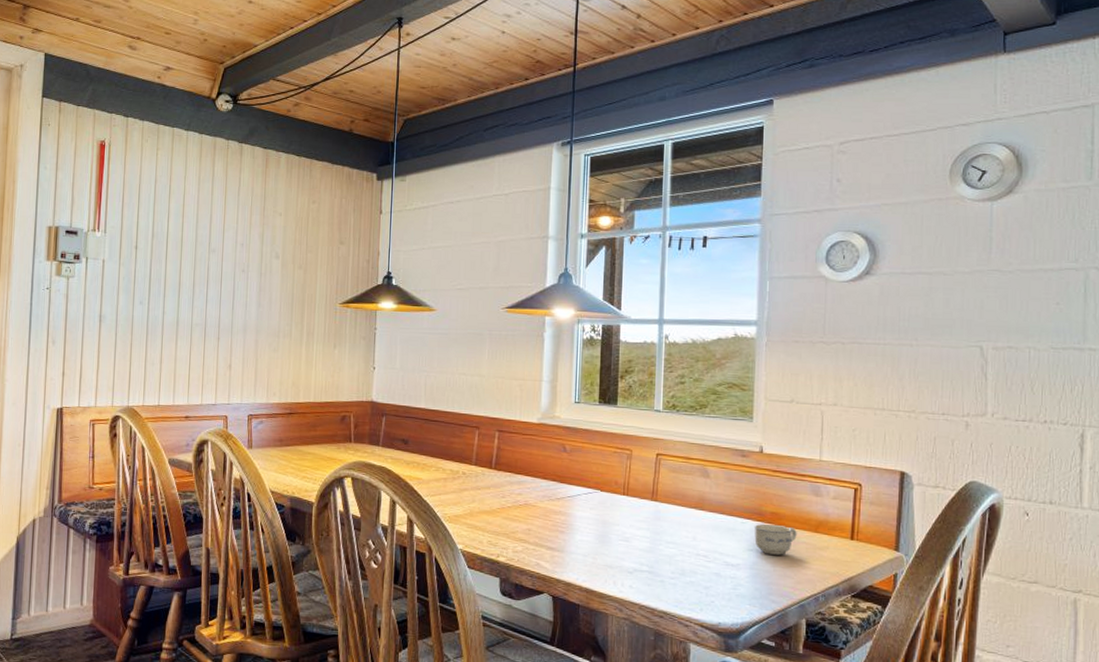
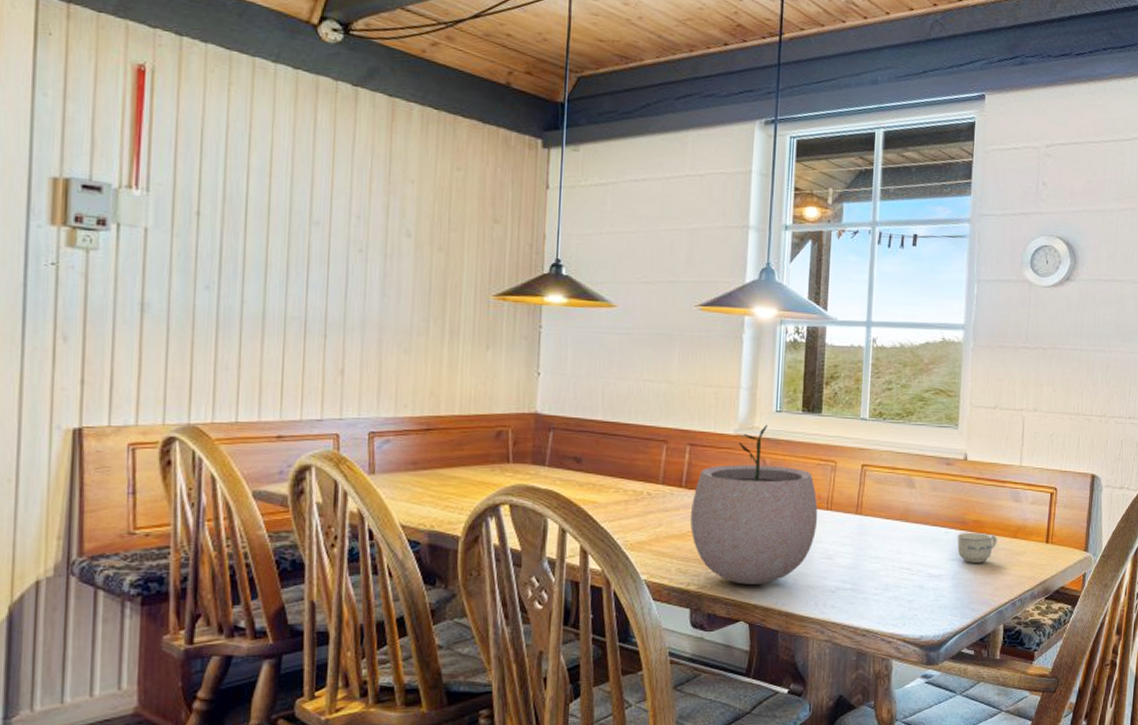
plant pot: none [499,414,615,561] -> present [690,424,818,585]

